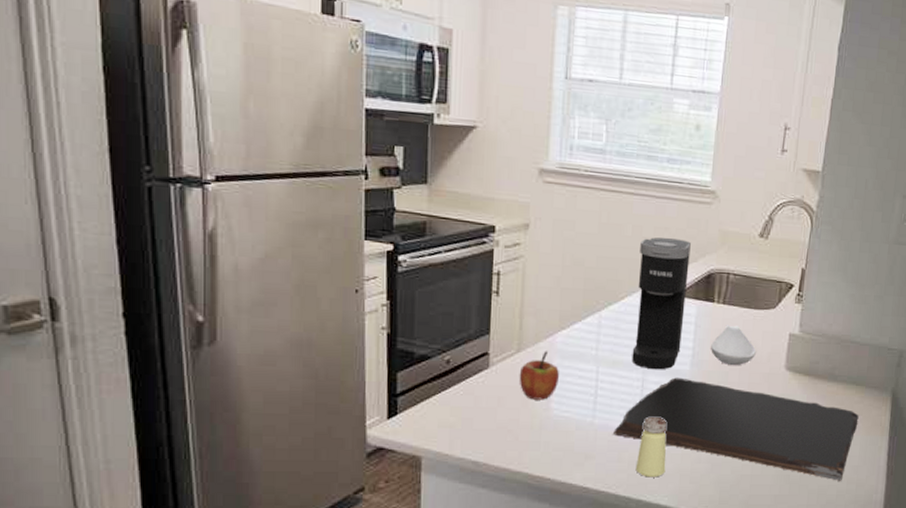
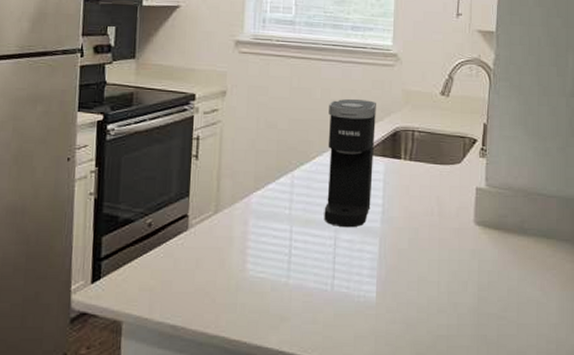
apple: present [519,351,559,400] -> none [216,211,254,261]
cutting board: present [613,377,859,481] -> none [308,235,552,341]
saltshaker: present [635,416,667,478] -> none [330,275,361,340]
spoon rest: present [711,325,757,366] -> none [400,181,445,222]

